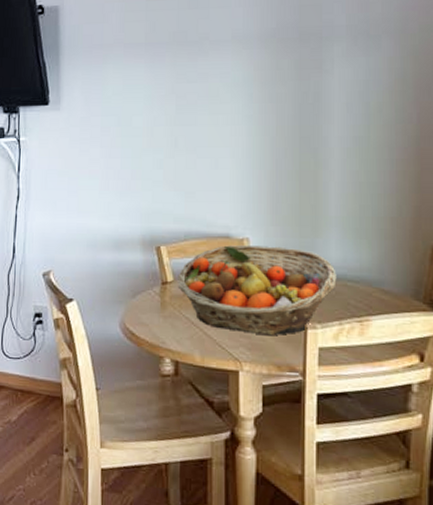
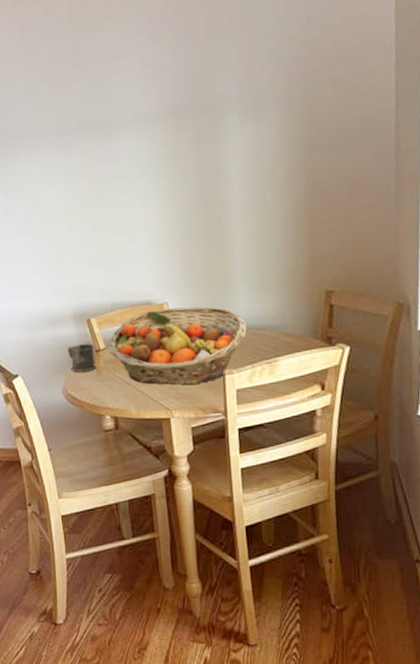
mug: none [131,273,162,306] -> present [67,344,97,373]

